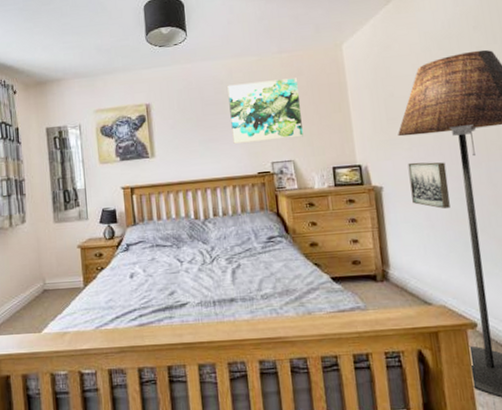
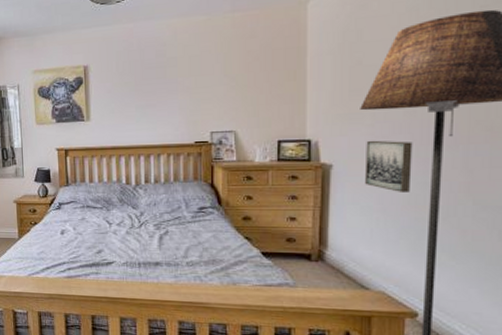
wall art: present [227,78,303,144] -> none [170,40,250,111]

